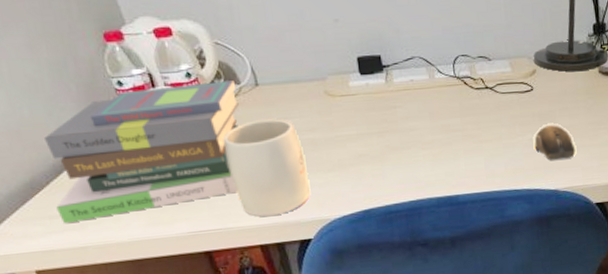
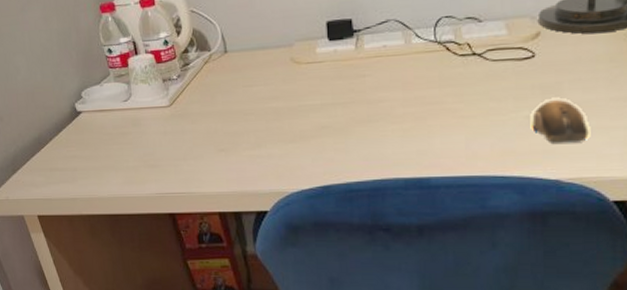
books: present [45,80,241,224] -> none [51,48,209,177]
mug: present [223,119,310,217] -> none [192,86,269,185]

